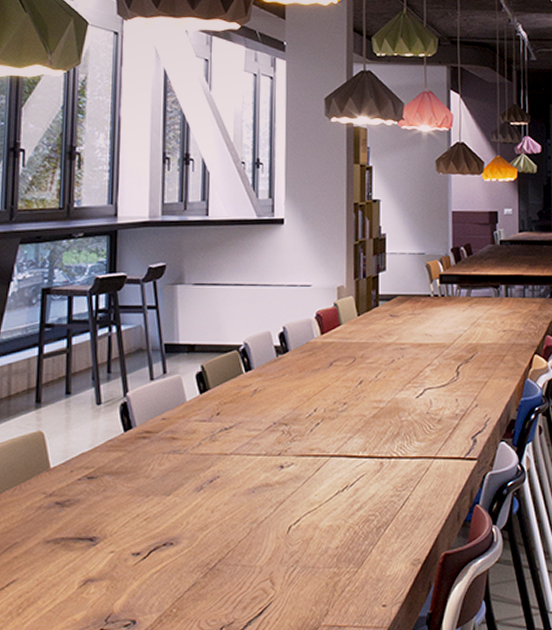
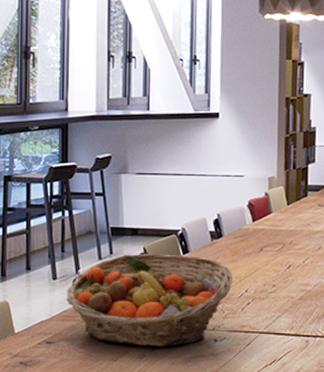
fruit basket: none [112,372,301,478] -> present [66,253,233,347]

